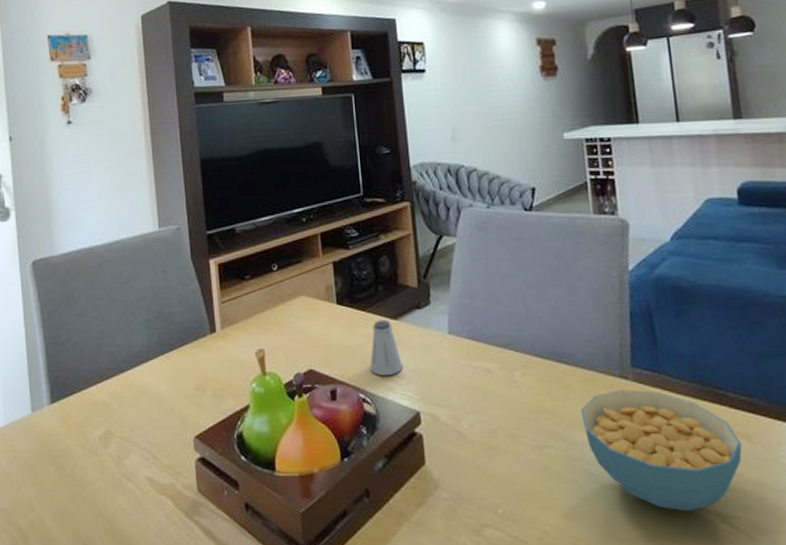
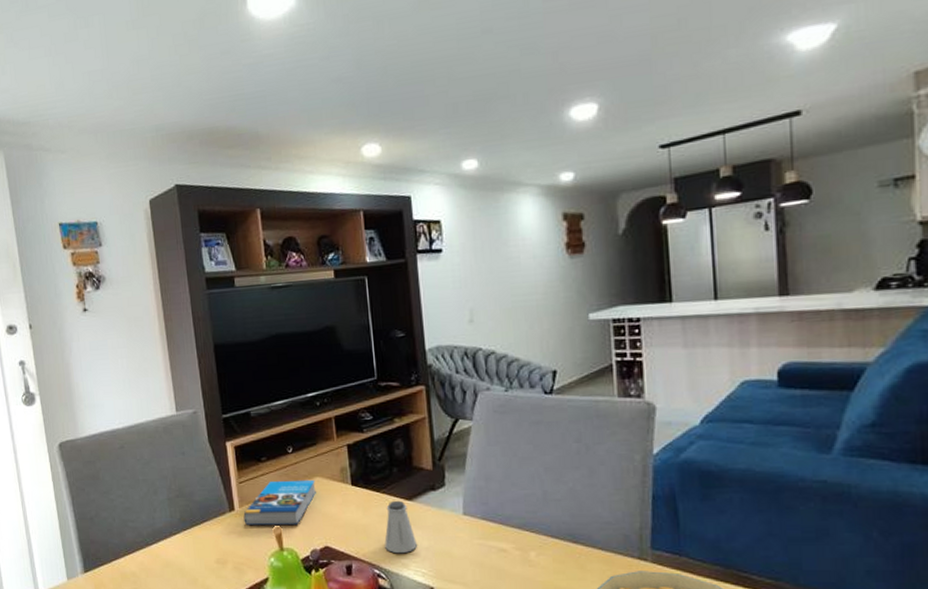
book: none [225,298,301,349] -> present [243,479,316,526]

